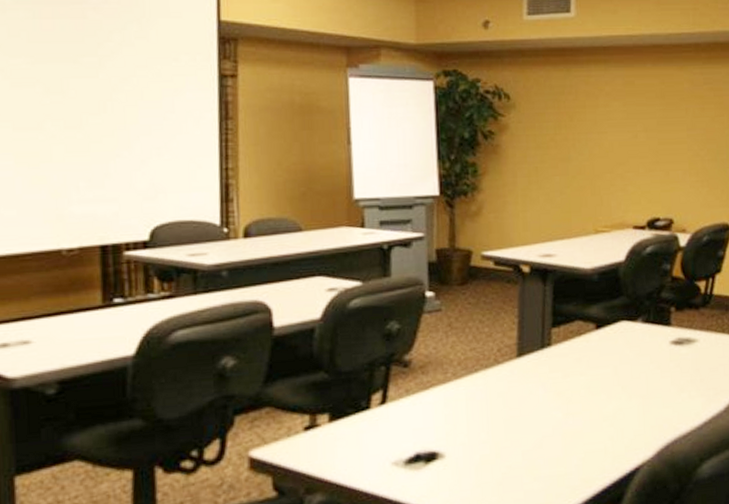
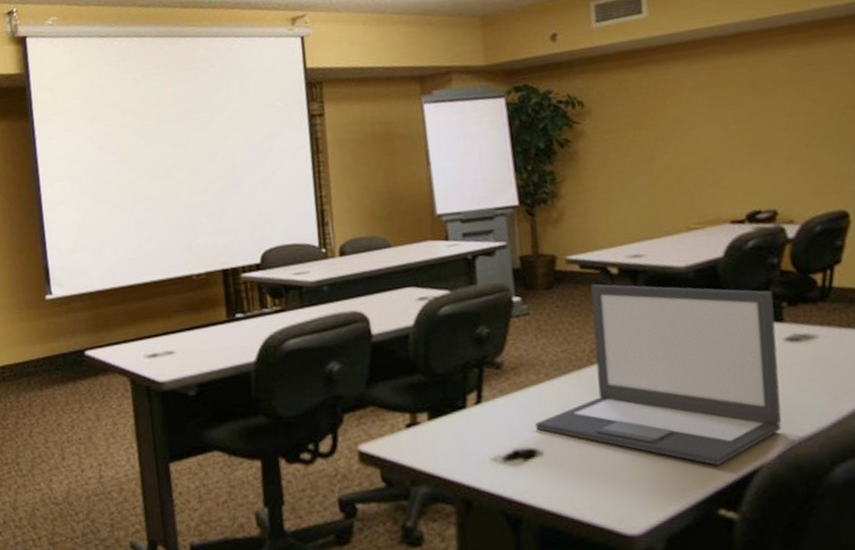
laptop: none [439,282,664,465] -> present [536,284,782,466]

